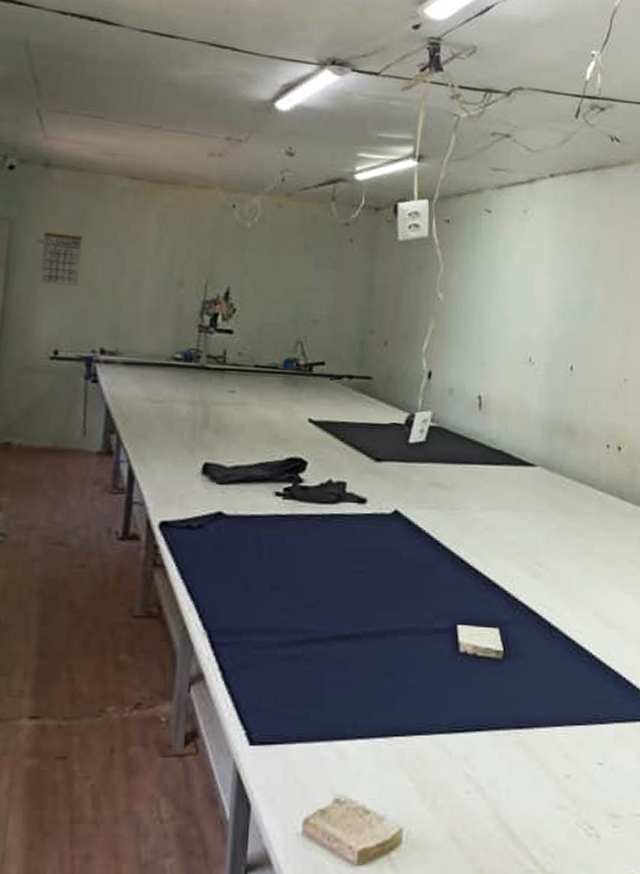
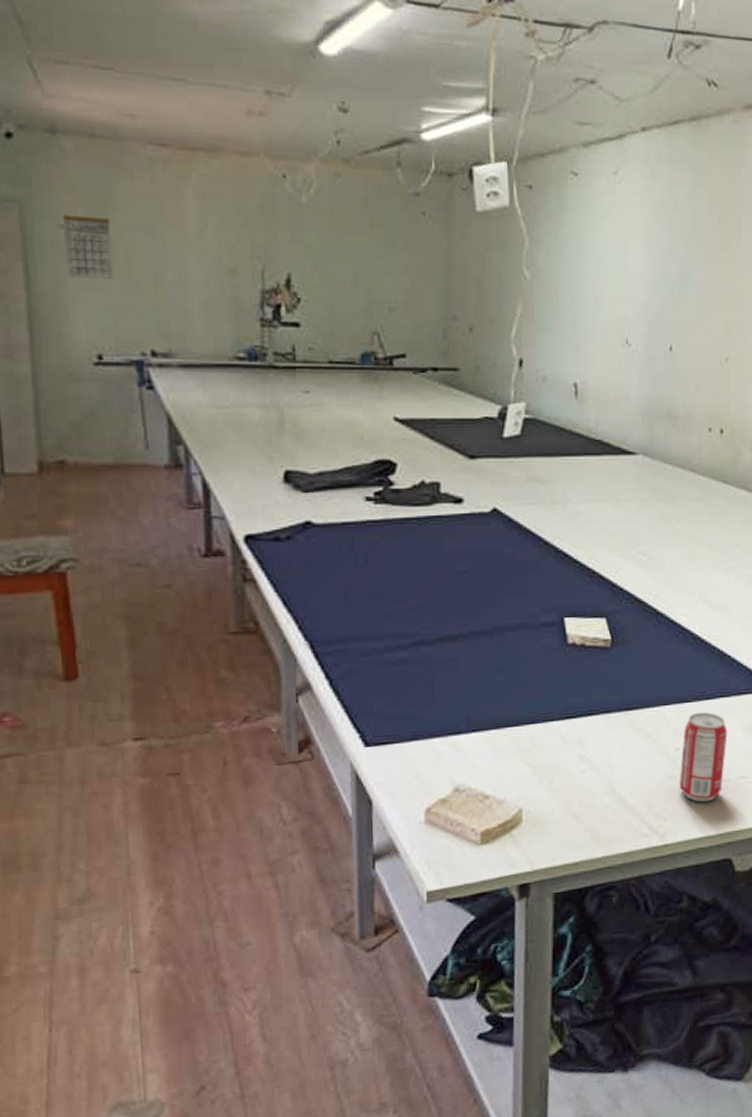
beverage can: none [568,736,622,840] -> present [679,712,728,802]

